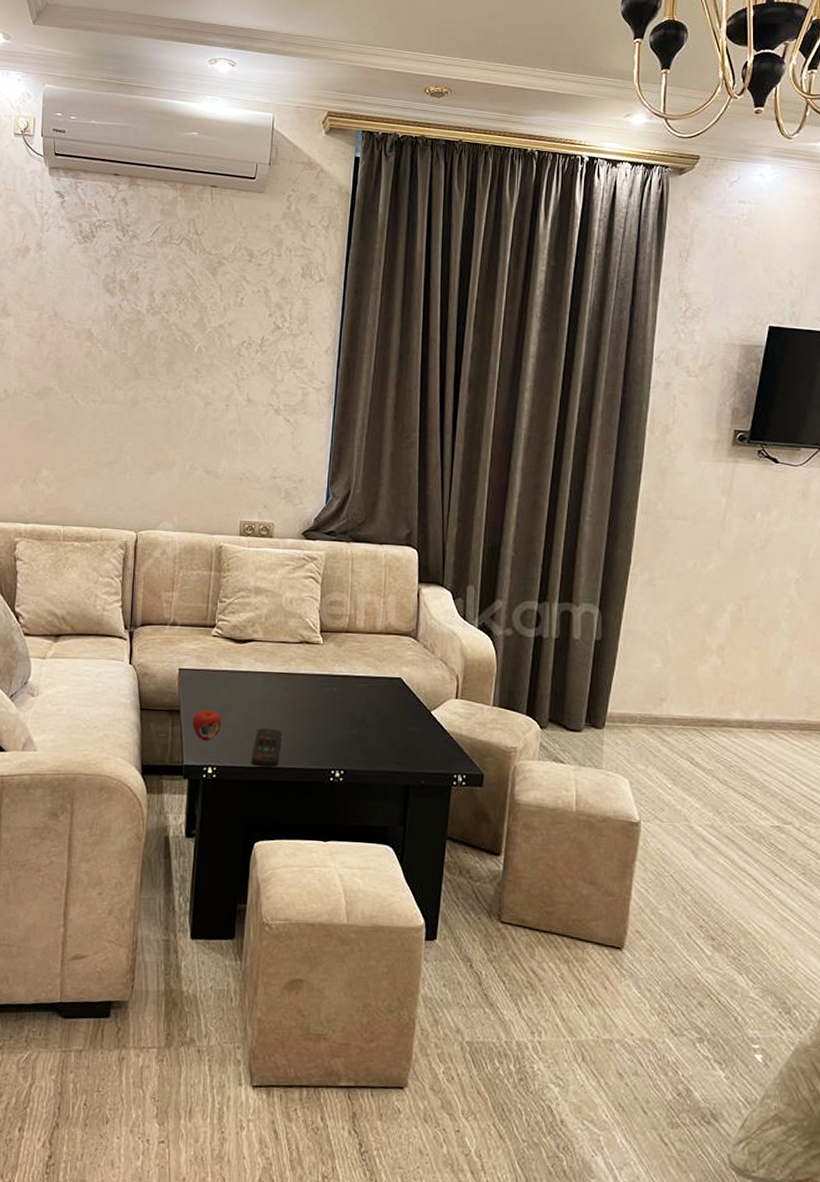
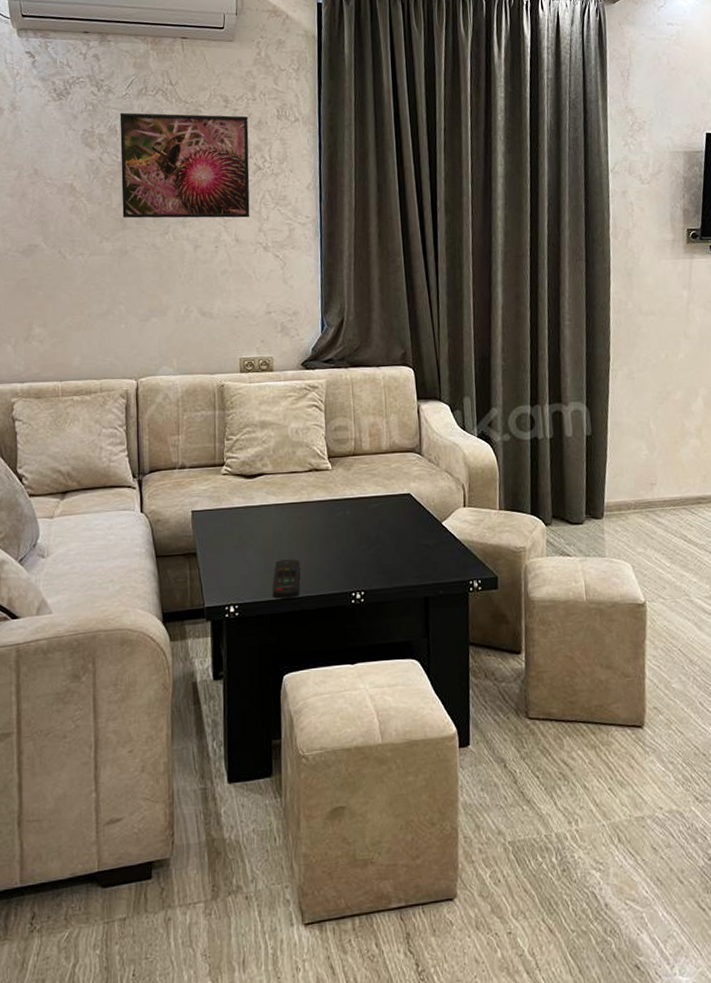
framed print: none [136,260,271,378] -> present [119,112,250,219]
apple: present [192,709,222,741] -> none [210,548,240,580]

